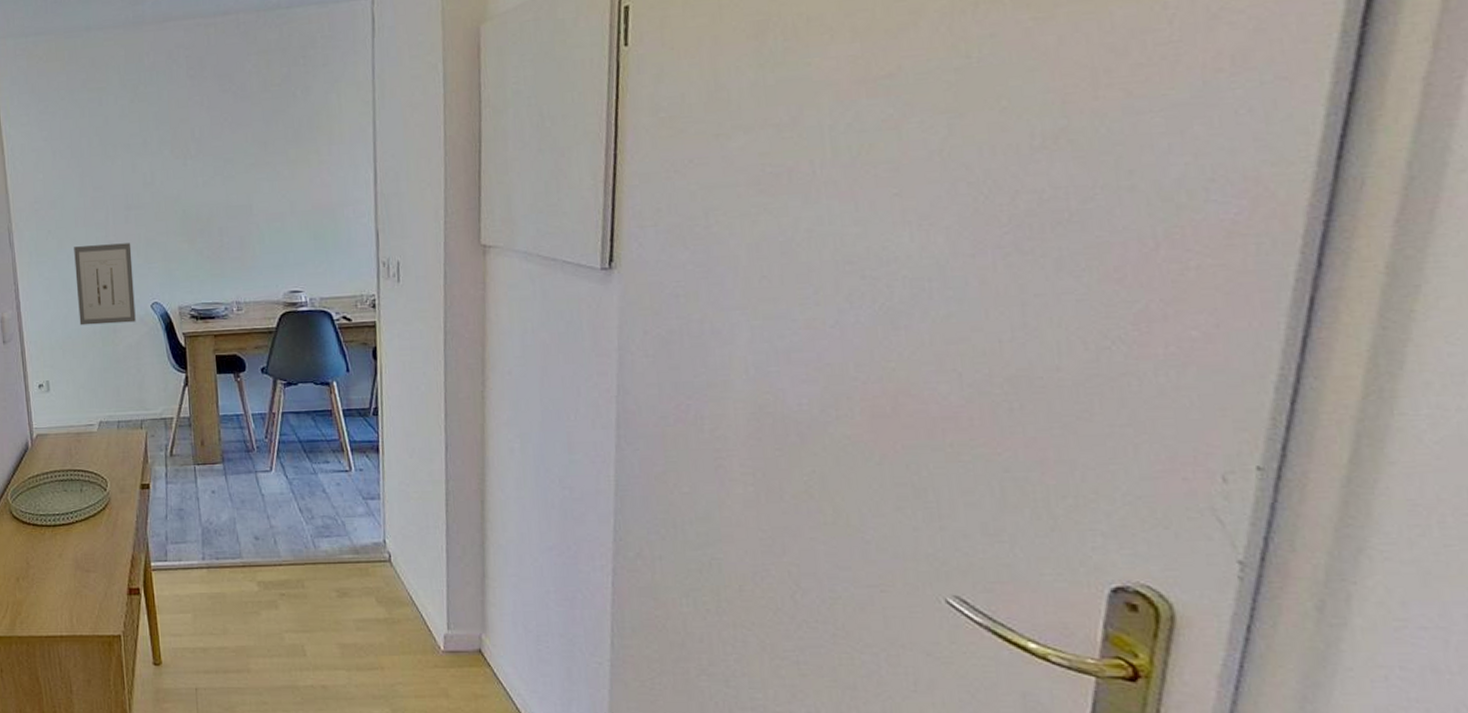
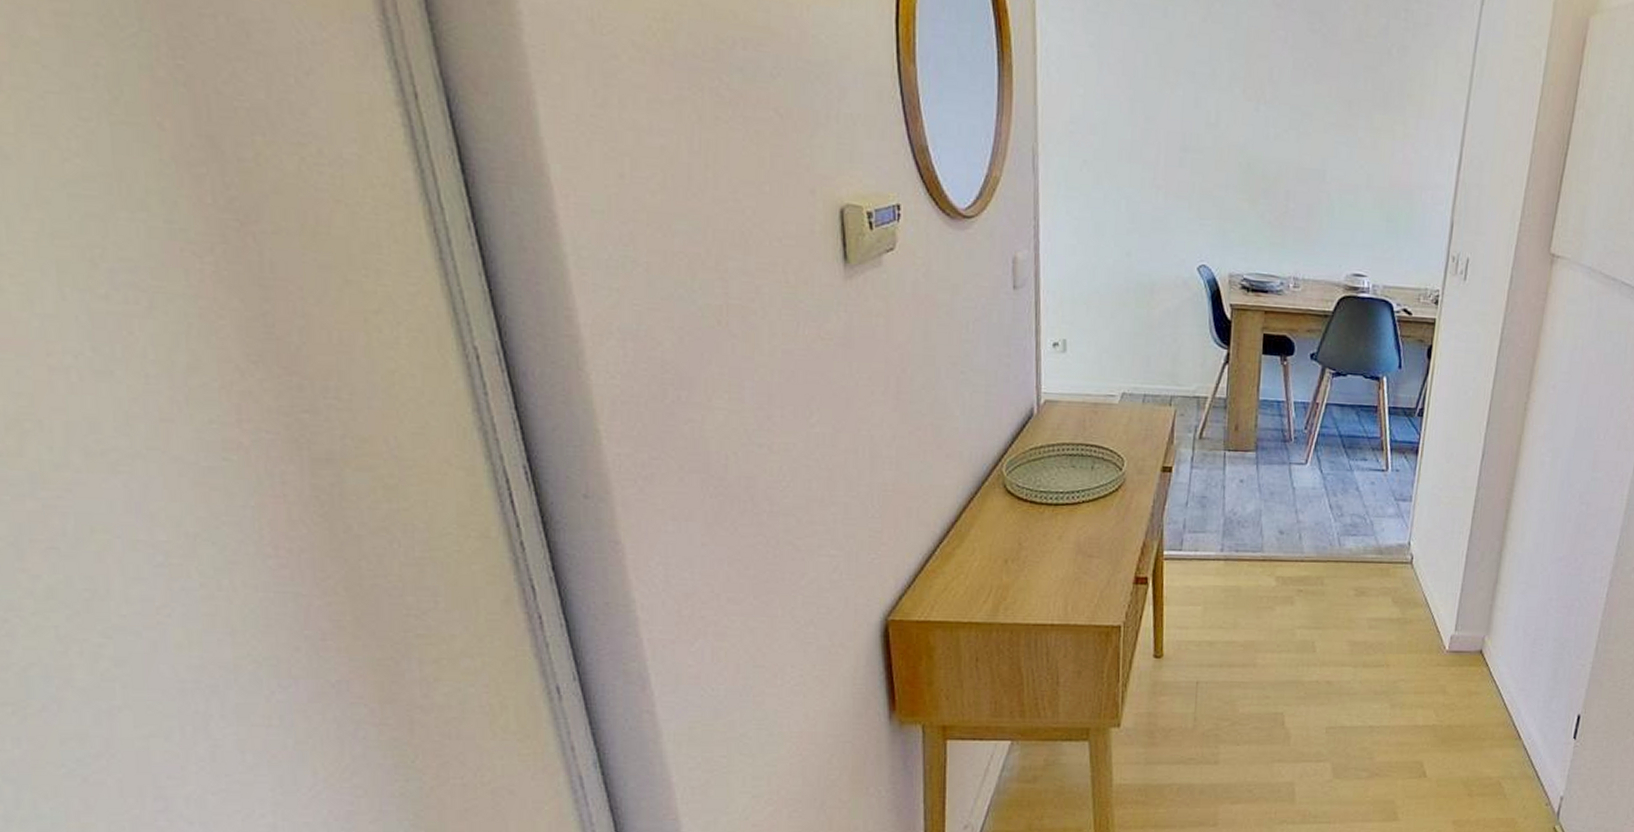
wall art: present [74,243,136,326] -> none [1111,185,1183,285]

